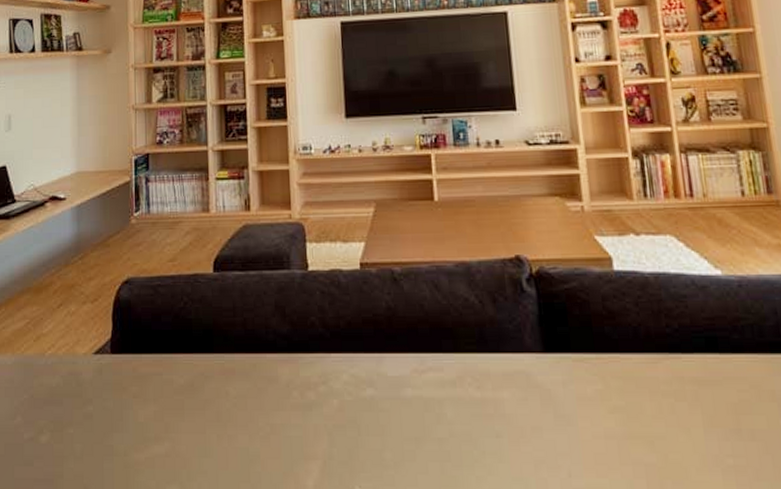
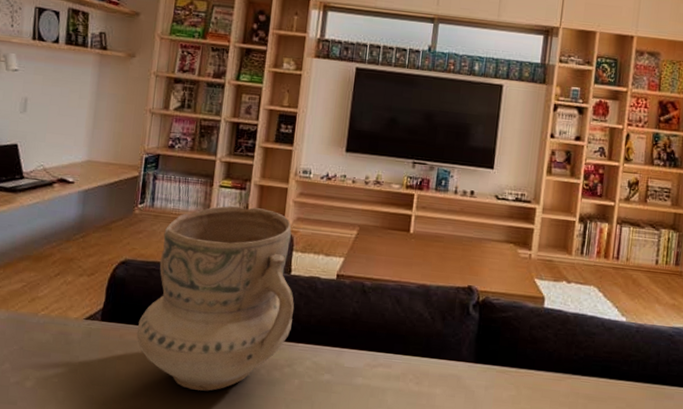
mug: none [150,197,319,426] -> present [136,205,295,391]

